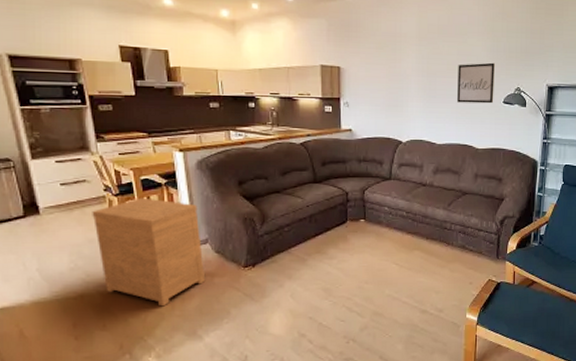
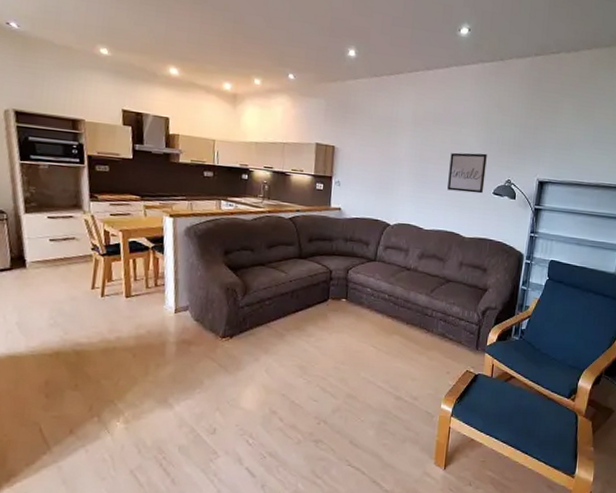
nightstand: present [92,198,206,307] -> none [77,259,182,371]

